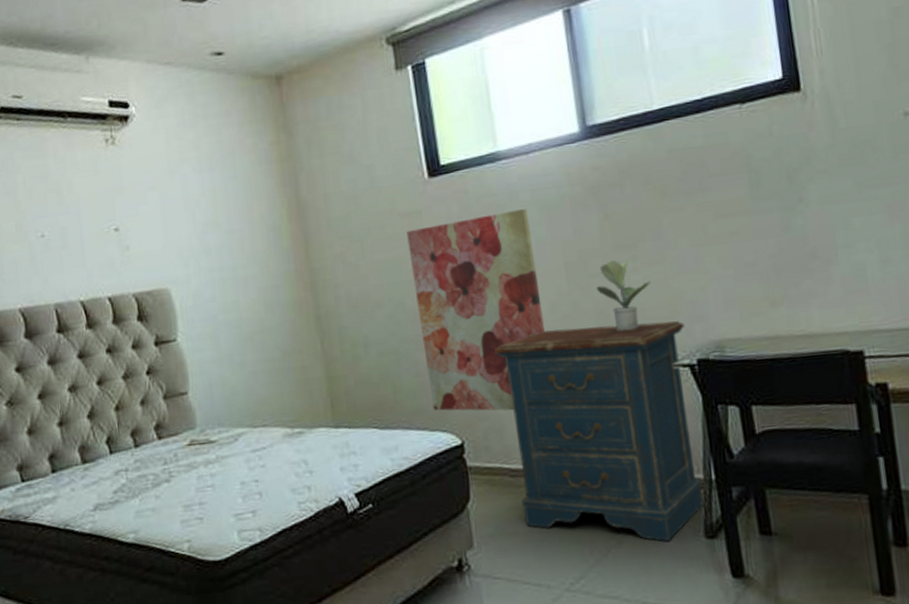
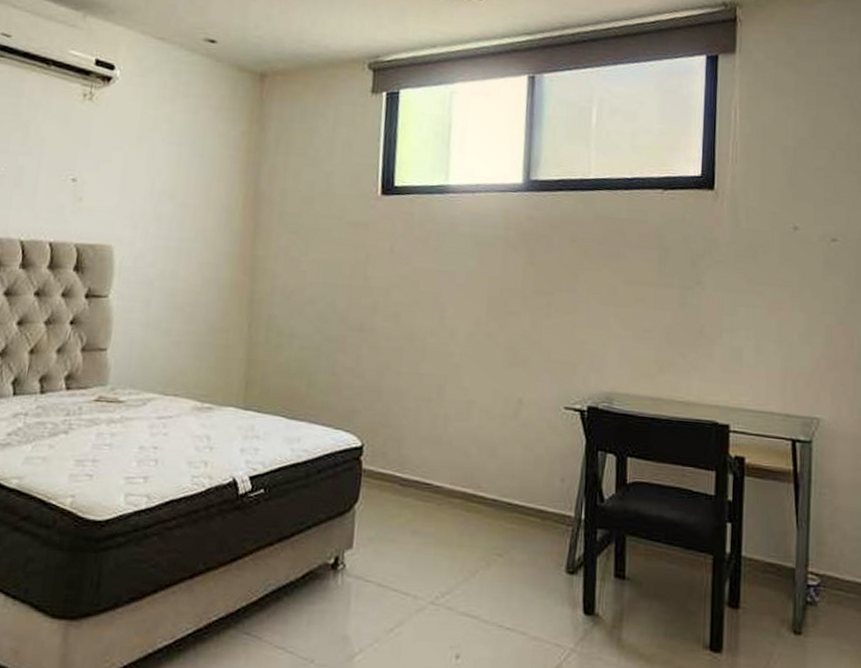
wall art: present [407,209,545,411] -> none [341,238,464,424]
dresser: present [494,321,704,542] -> none [405,355,583,571]
potted plant: present [596,259,651,332] -> none [511,302,560,369]

